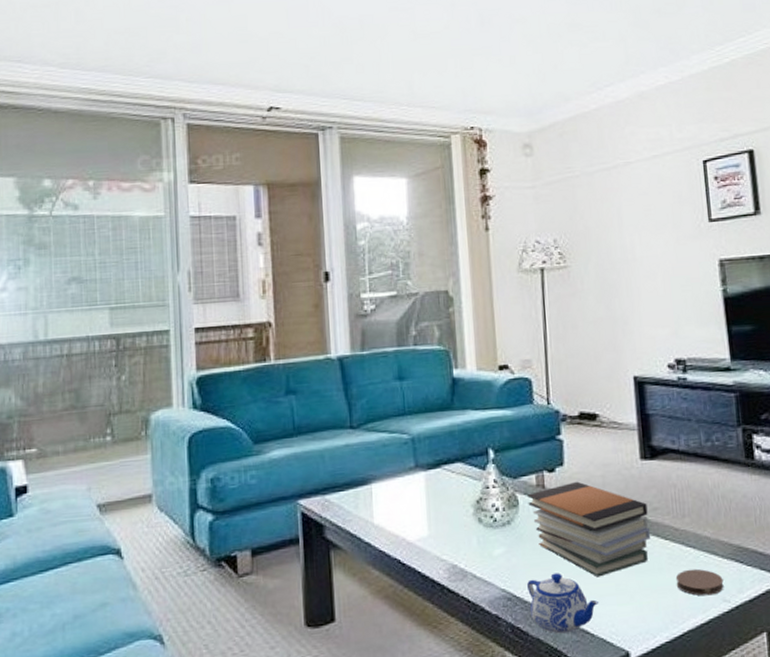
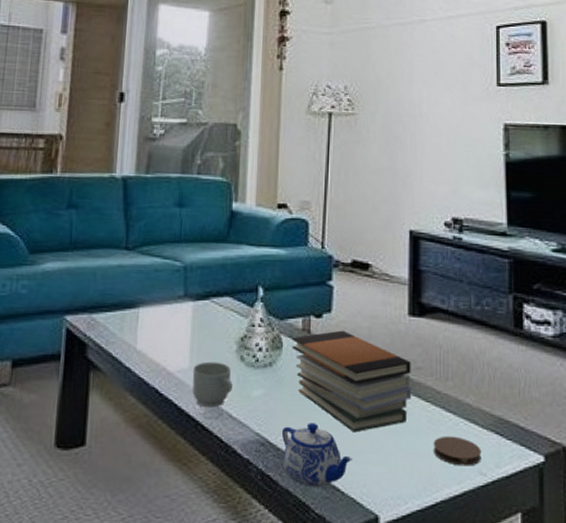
mug: none [432,526,474,572] -> present [192,361,233,408]

